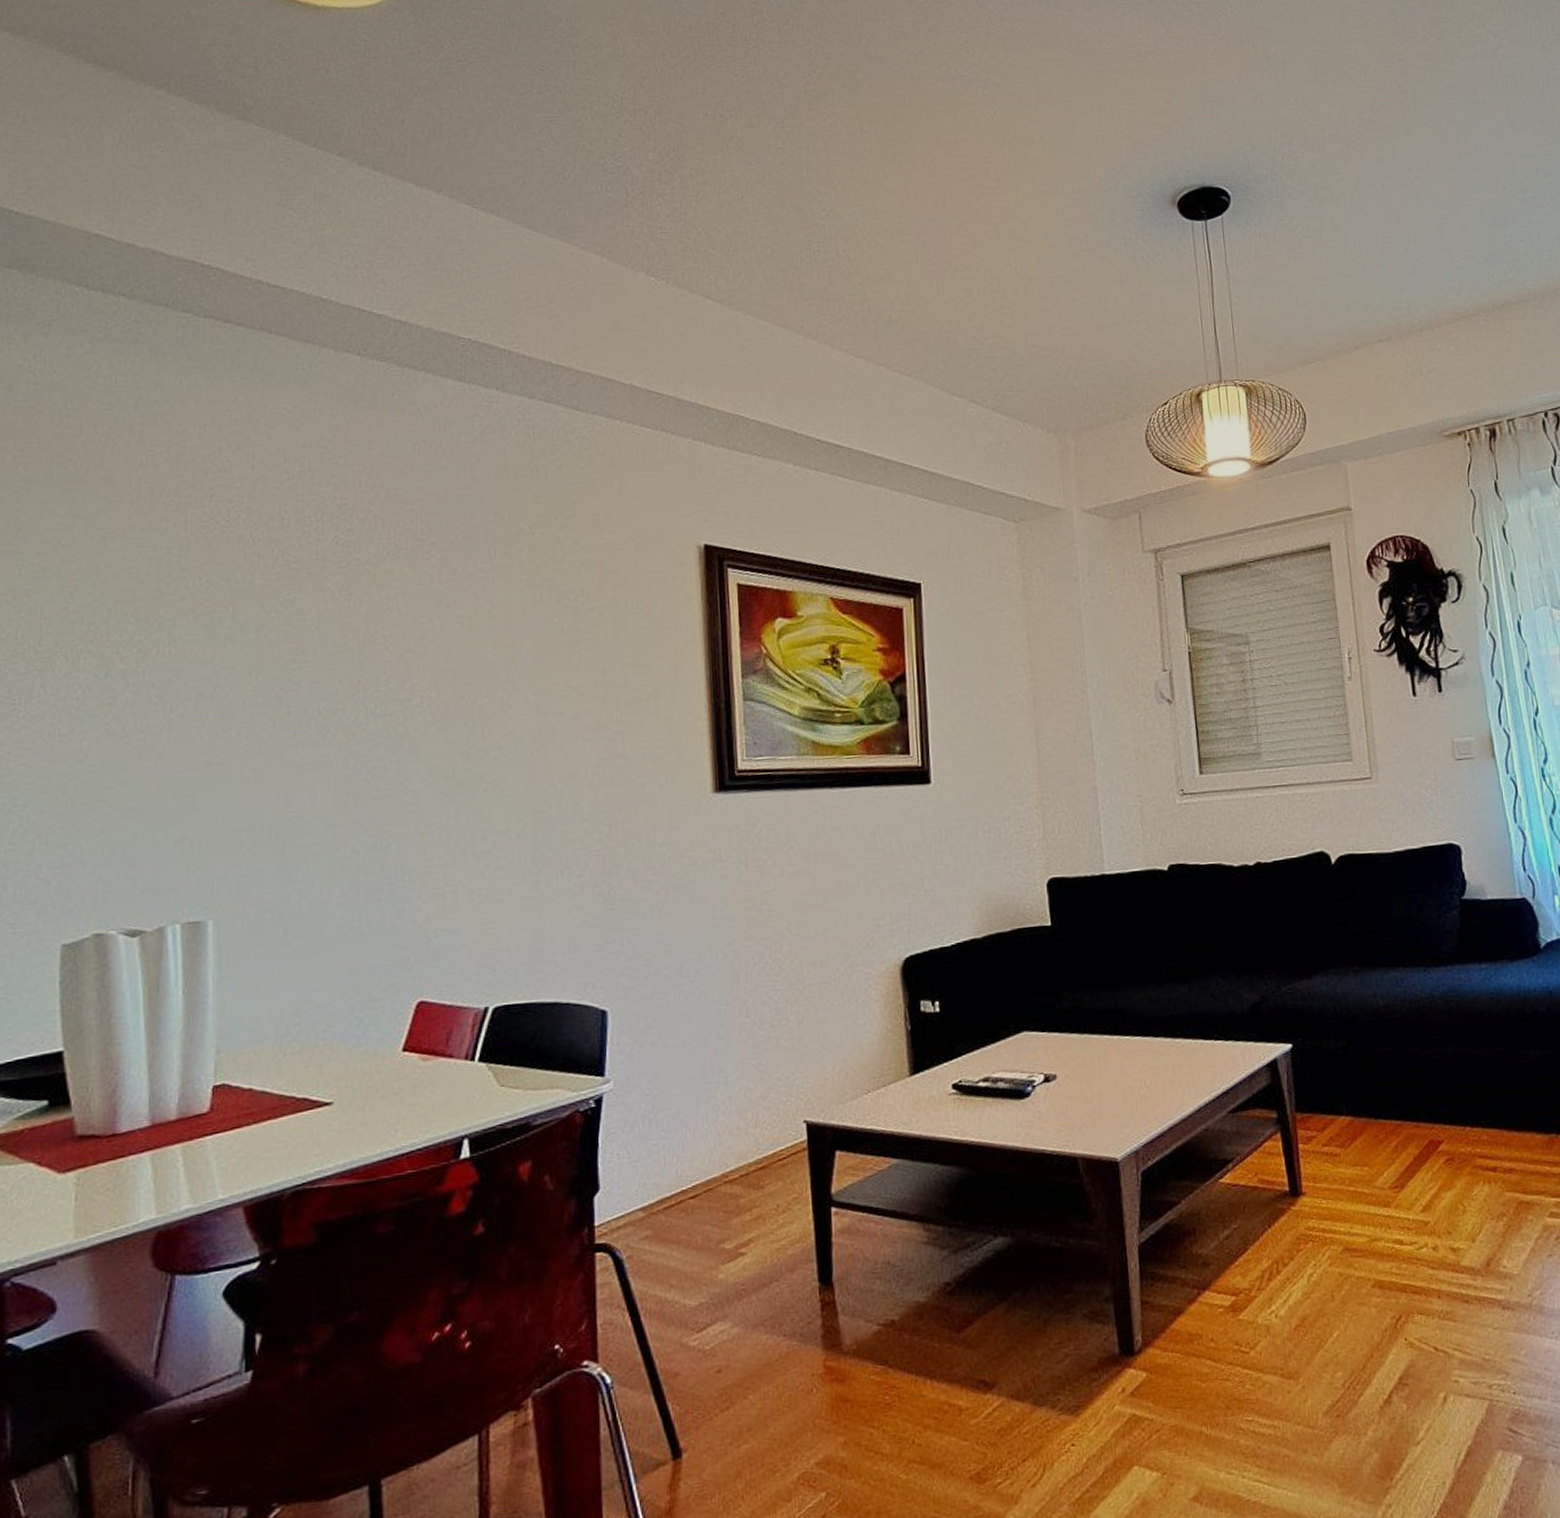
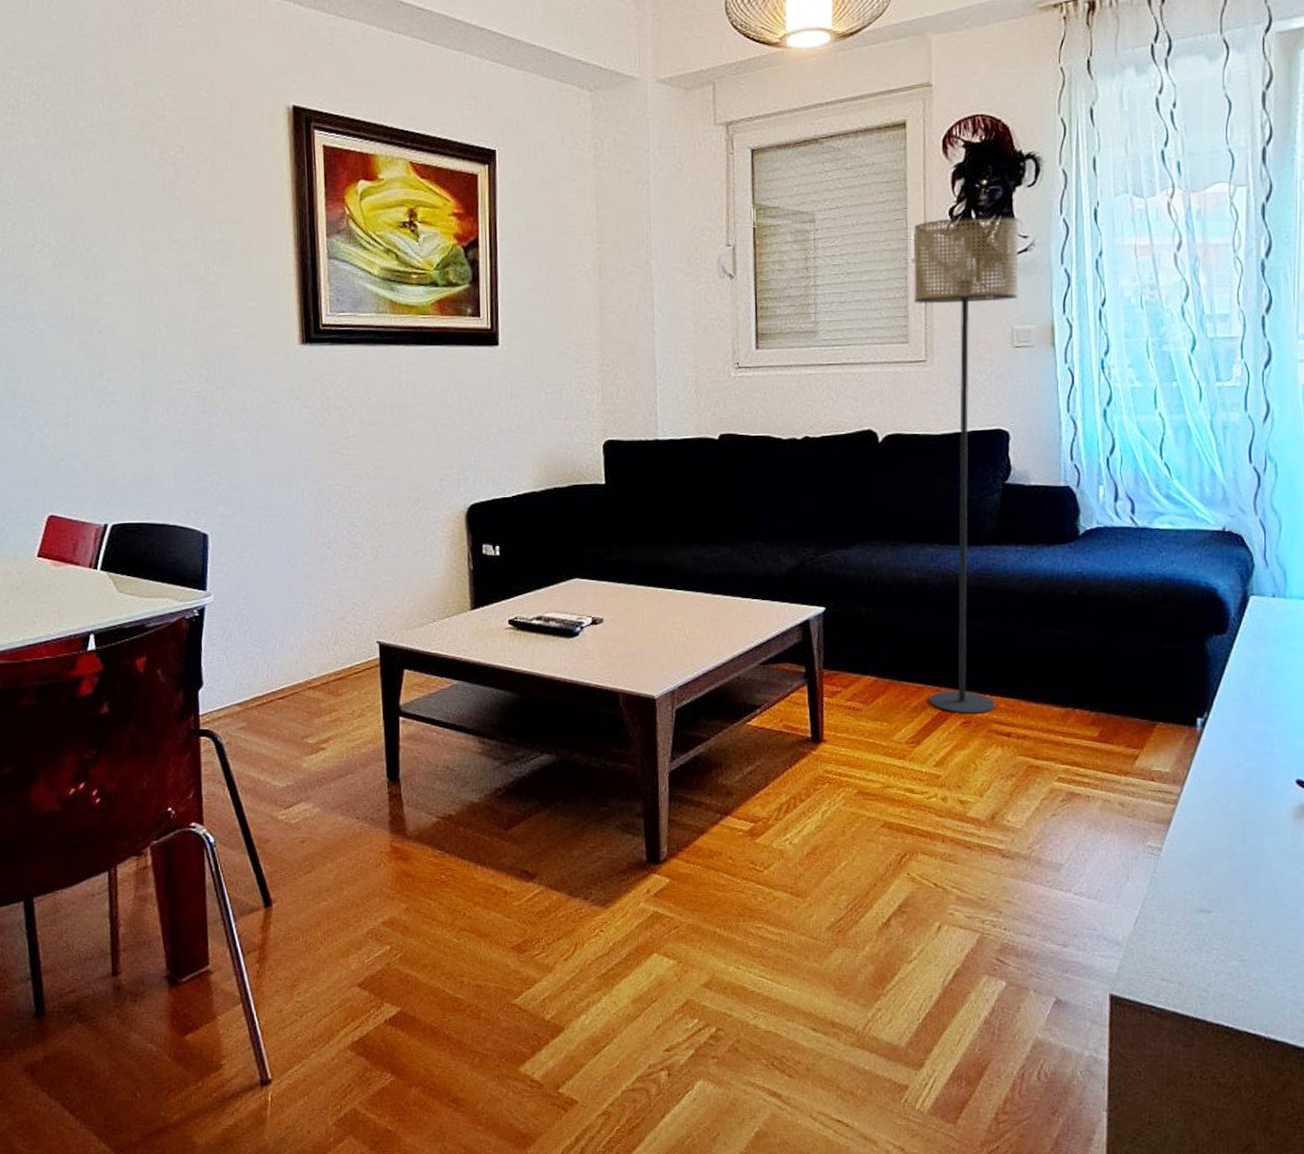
floor lamp: none [1347,631,1478,1151] -> present [913,215,1019,715]

